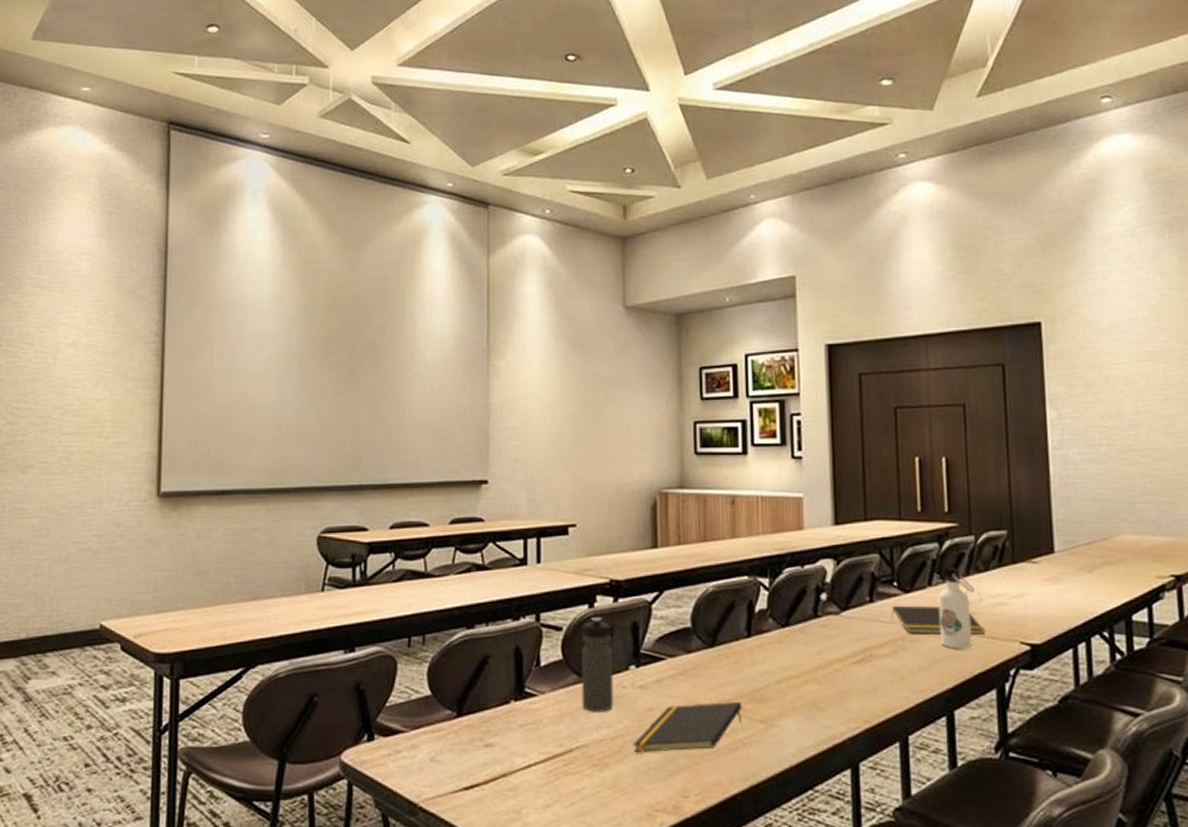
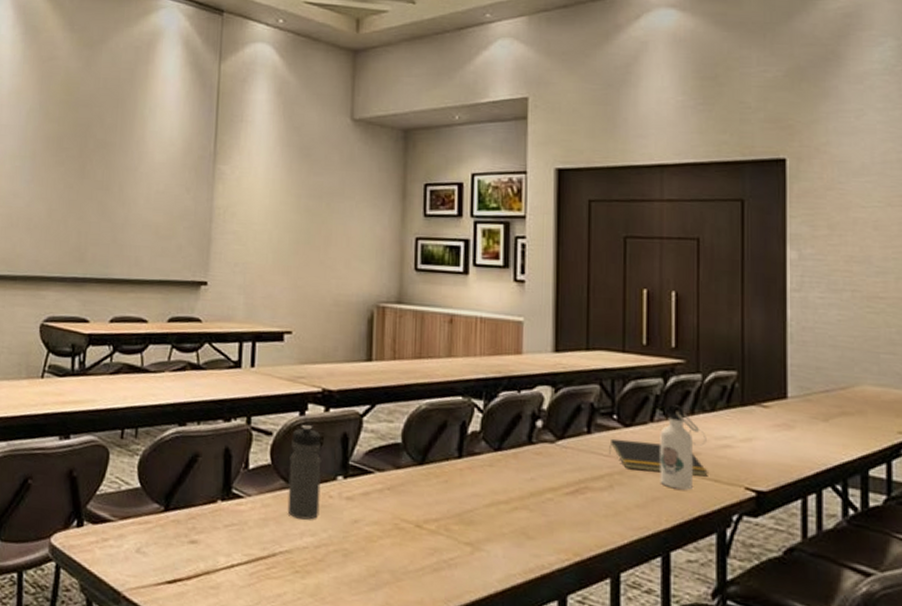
notepad: present [633,701,743,752] -> none [336,520,449,567]

